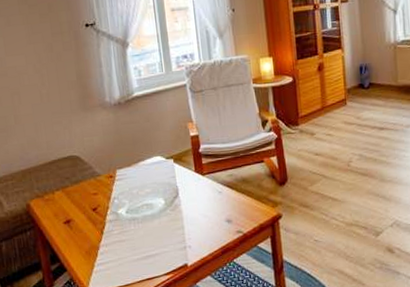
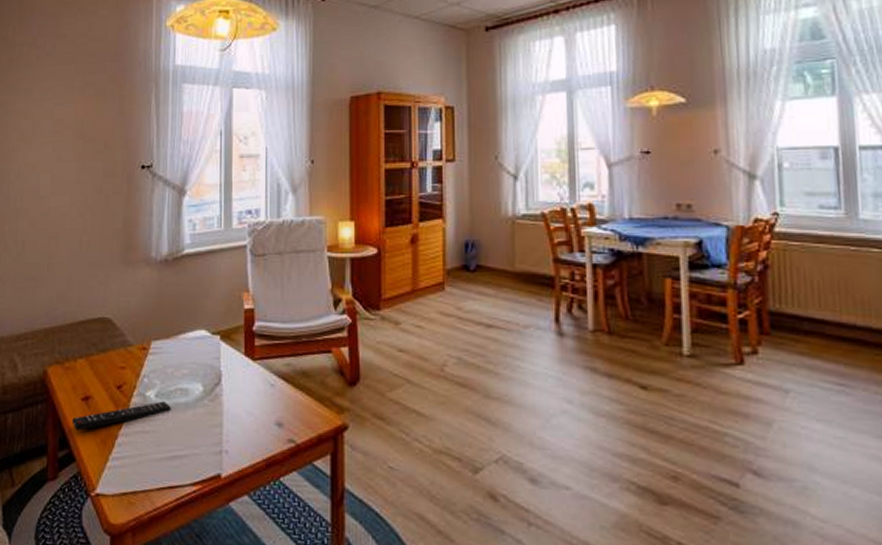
remote control: none [59,216,141,247] -> present [72,401,171,431]

